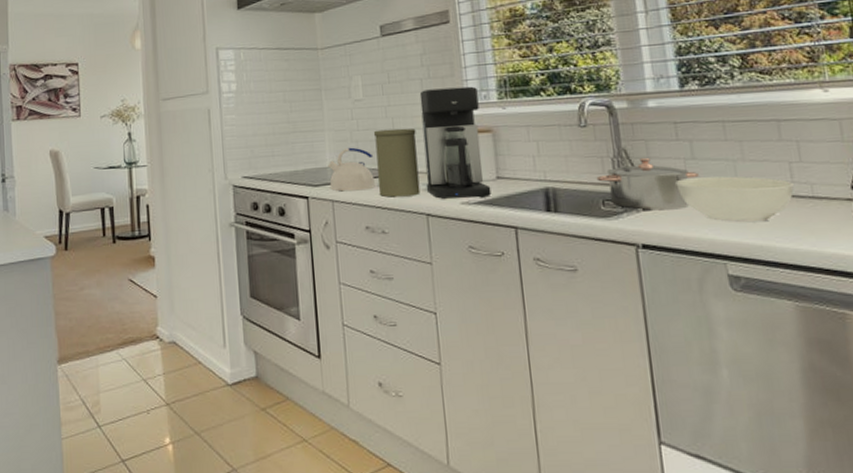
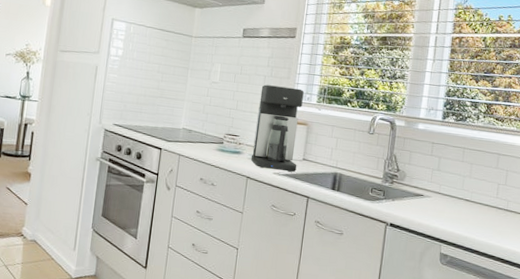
kettle: present [328,147,375,192] -> none [179,117,218,152]
canister: present [373,128,421,198] -> none [215,108,253,162]
cooking pot: present [596,157,699,211] -> none [371,163,439,204]
bowl: present [675,176,794,223] -> none [422,182,497,221]

